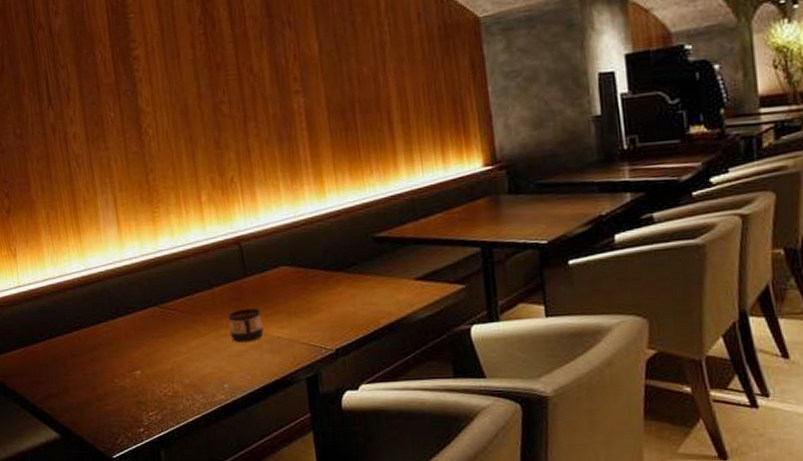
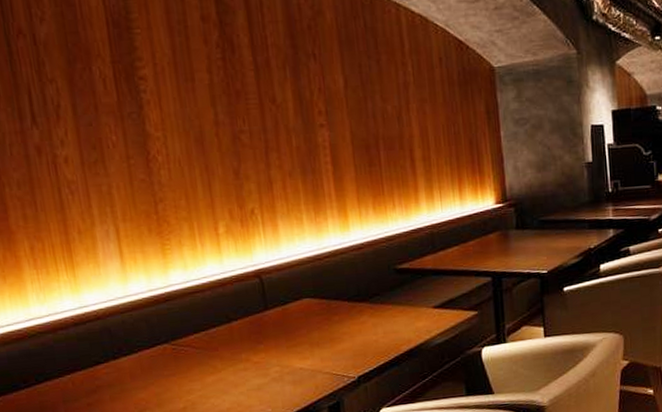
cup: present [228,308,264,343] -> none [247,340,285,377]

